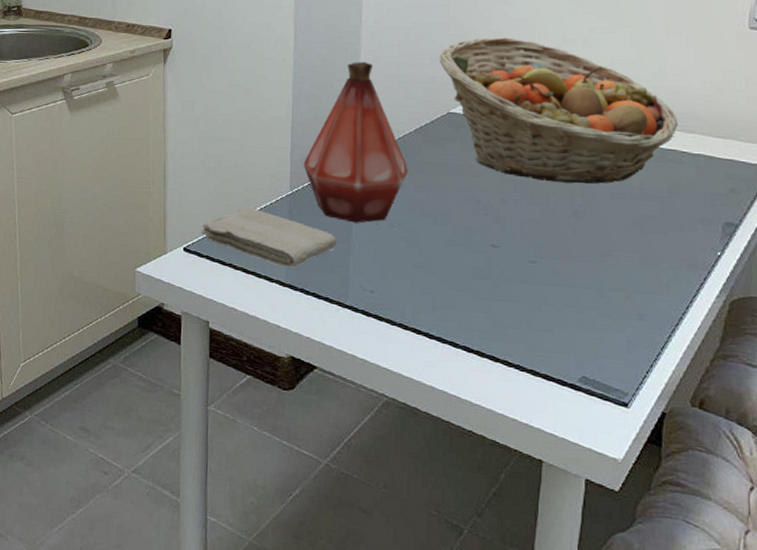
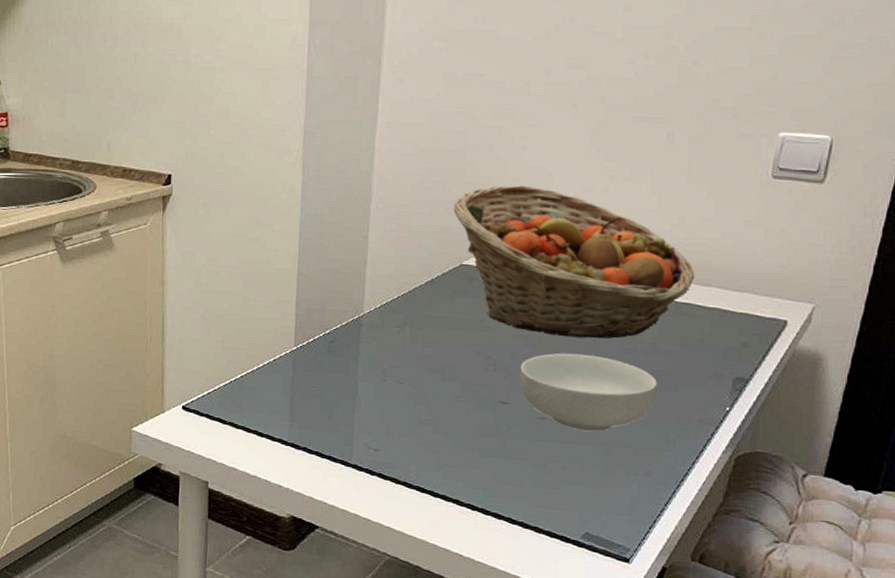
washcloth: present [201,207,337,268] -> none [201,364,342,426]
bottle: present [303,61,409,223] -> none [308,210,419,380]
cereal bowl: none [509,198,647,276] -> present [519,353,657,432]

